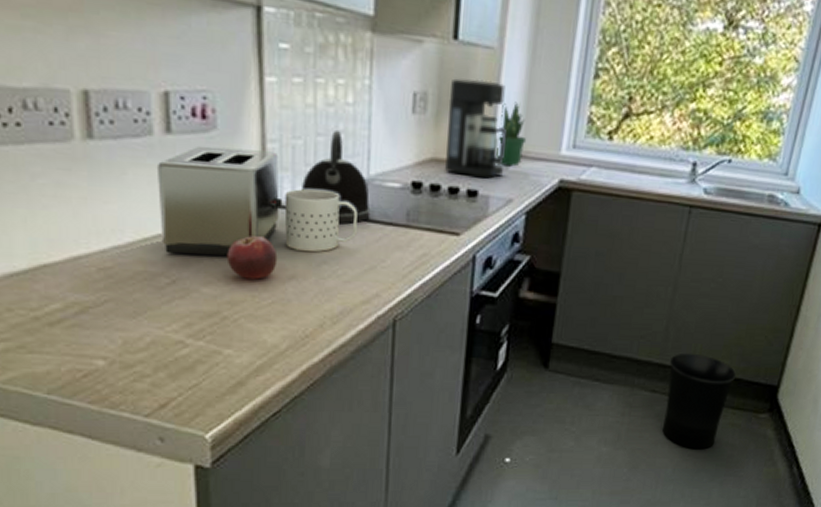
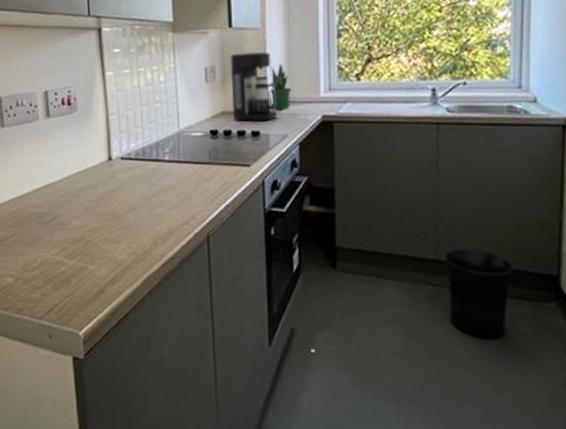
toaster: present [156,145,283,256] -> none [41,121,122,199]
fruit: present [226,236,278,280] -> none [87,181,122,212]
mug: present [284,188,358,253] -> none [123,143,175,189]
kettle: present [302,129,371,224] -> none [134,100,183,167]

